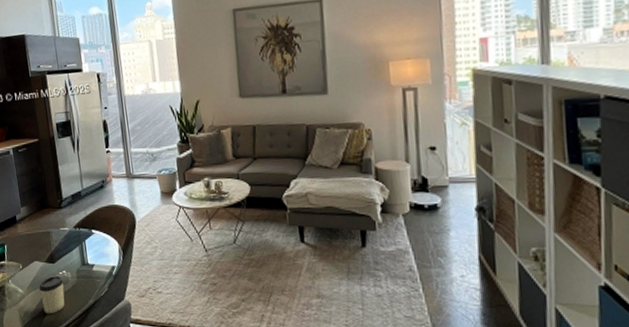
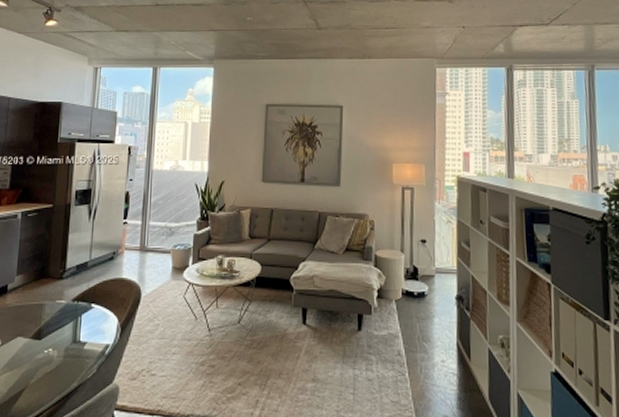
cup: present [39,275,65,314] -> none [16,354,48,400]

